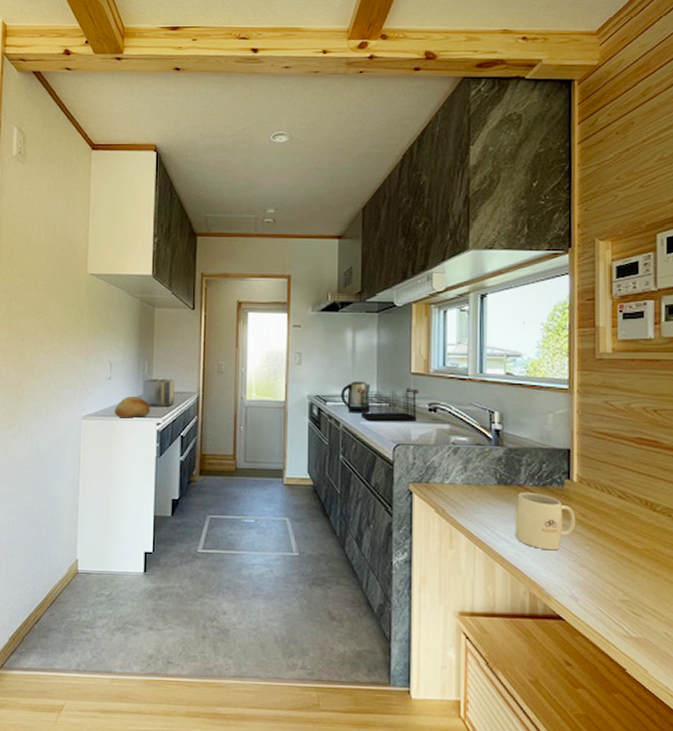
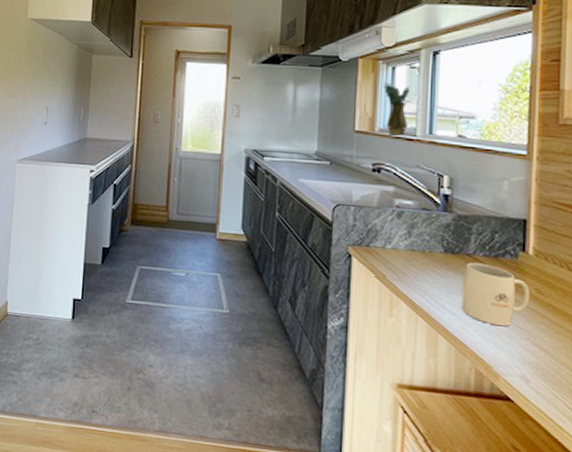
bread: present [115,397,150,418] -> none [49,142,84,164]
toaster: present [141,379,175,408] -> none [76,125,110,155]
kettle: present [341,380,370,414] -> none [279,136,310,171]
dish rack: present [357,388,419,422] -> none [296,144,363,182]
vase: none [437,325,461,376] -> present [384,82,410,136]

